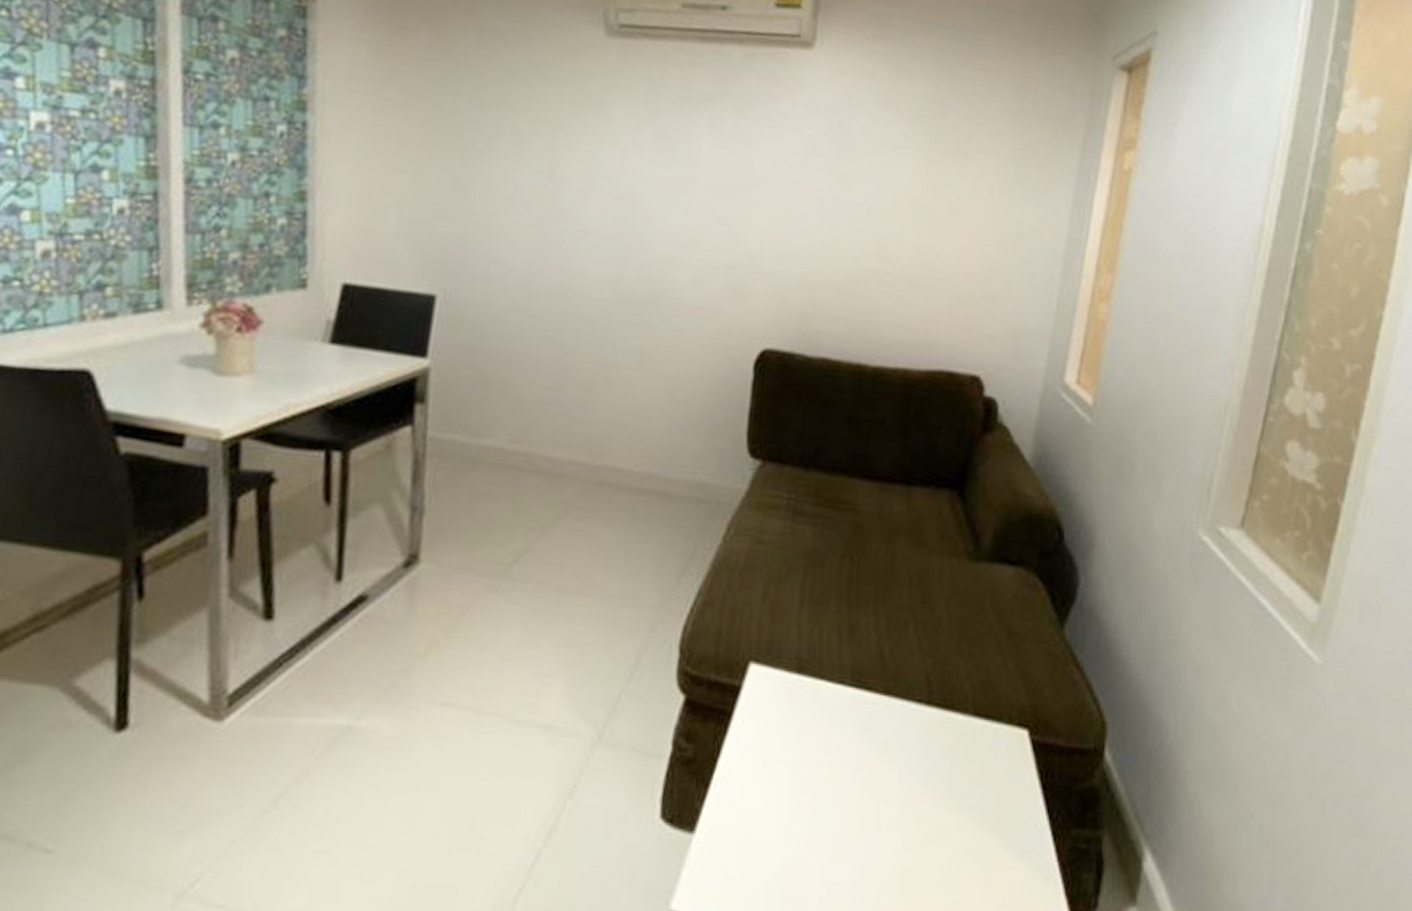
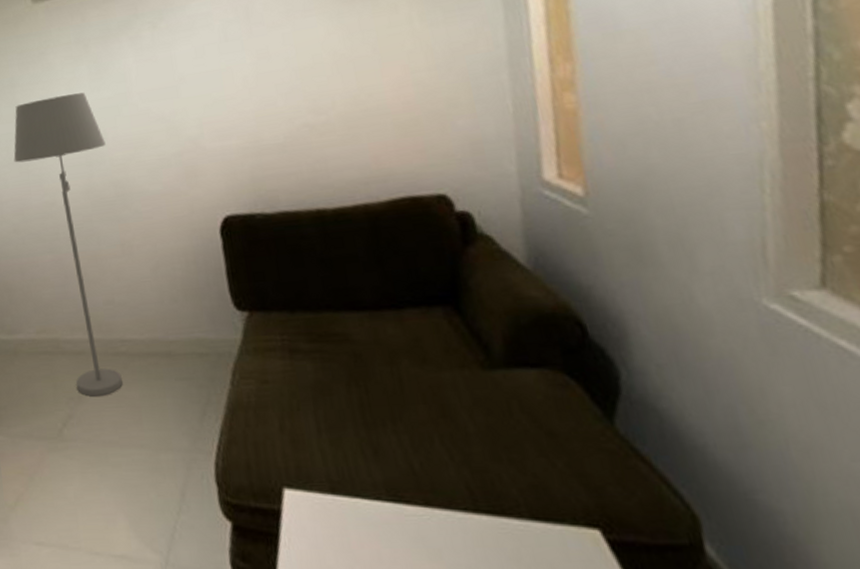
floor lamp: none [533,154,652,531] -> present [13,92,123,397]

